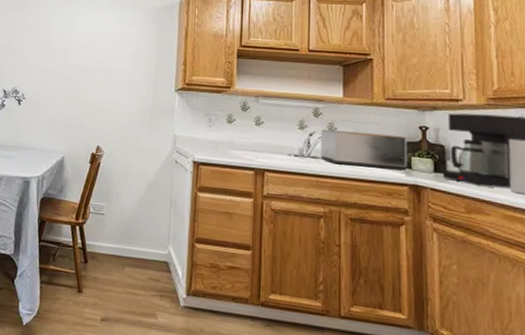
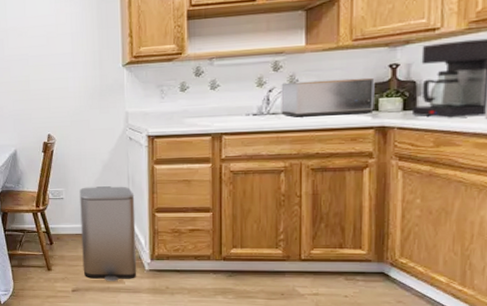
pedal bin: none [115,205,176,316] -> present [79,186,137,282]

